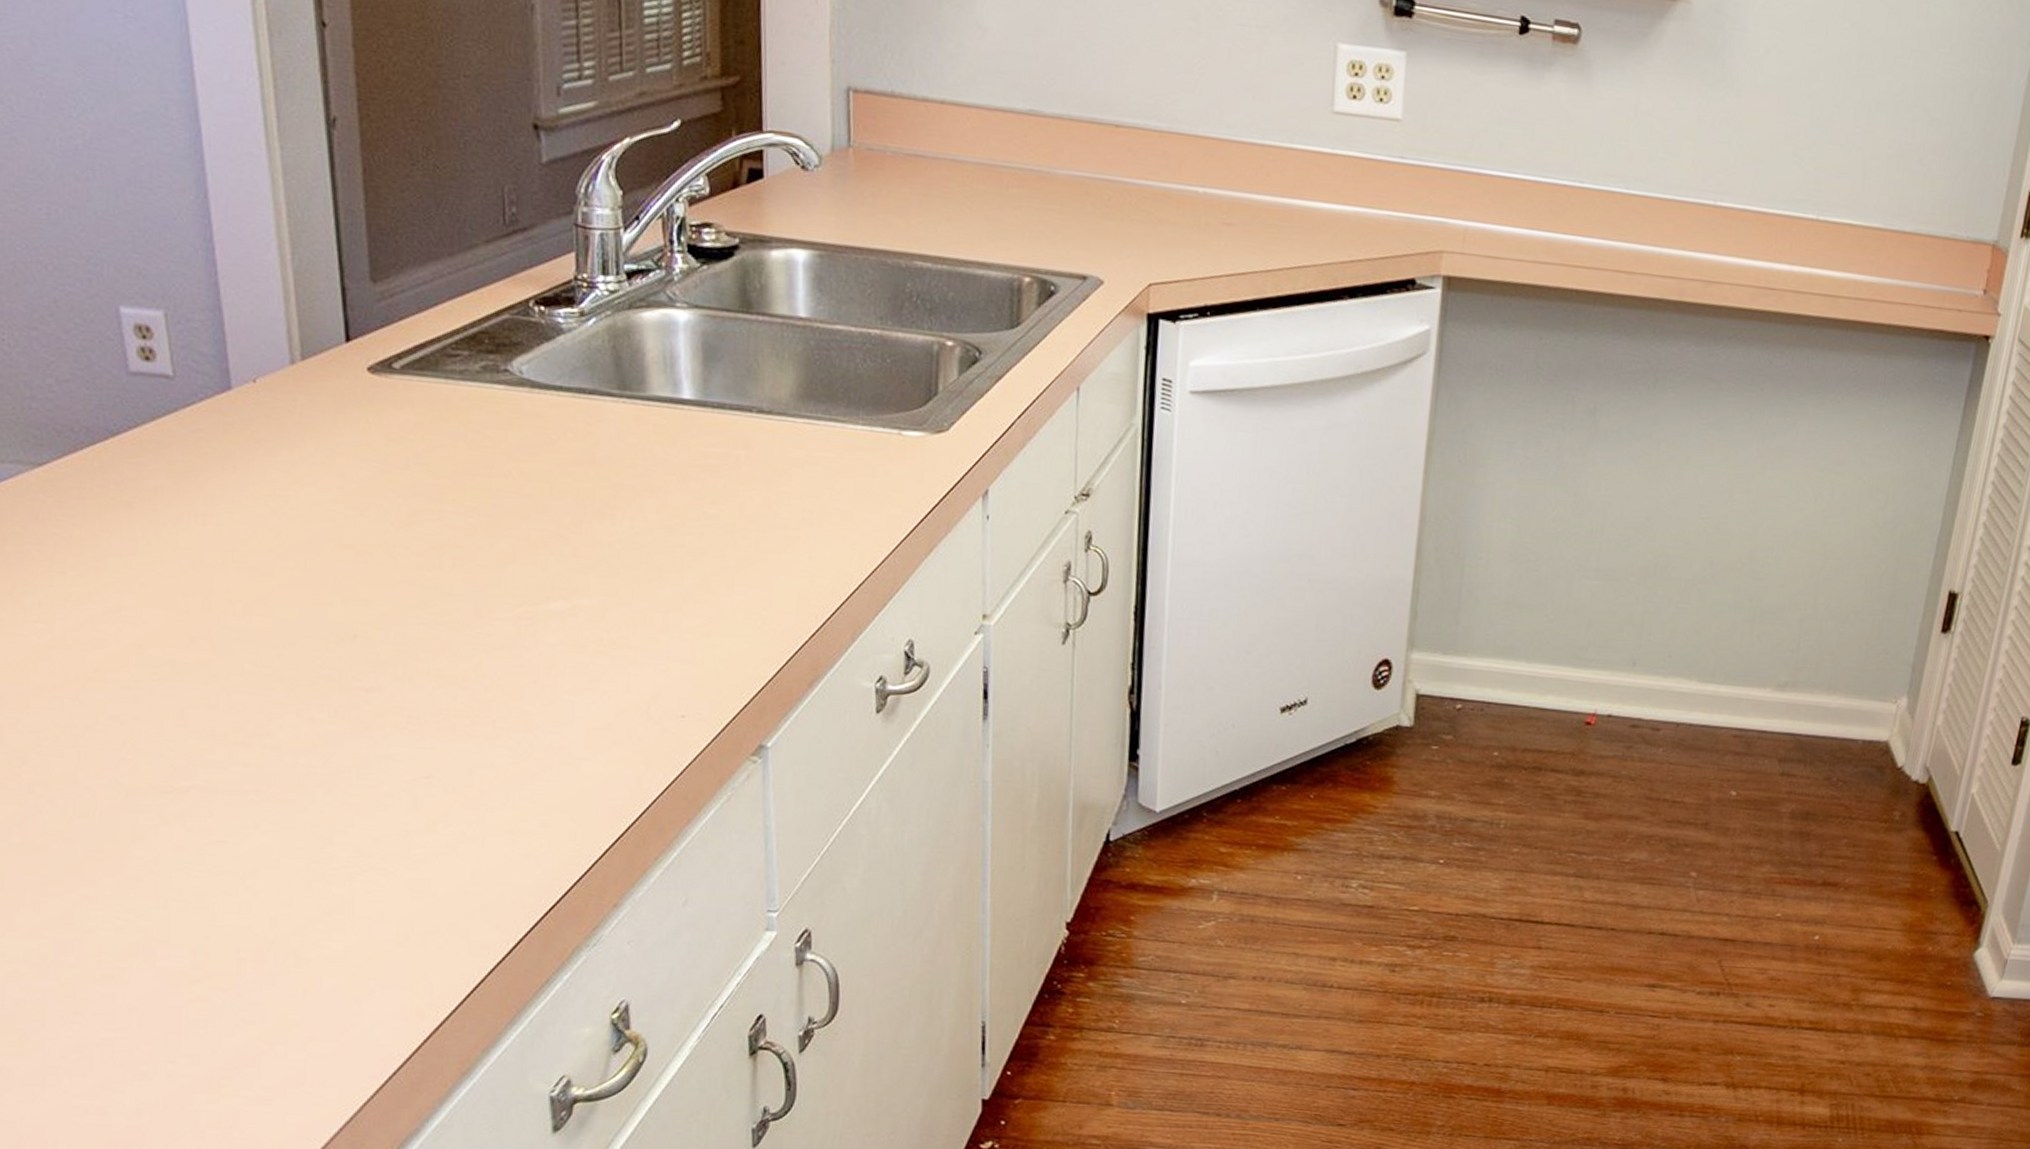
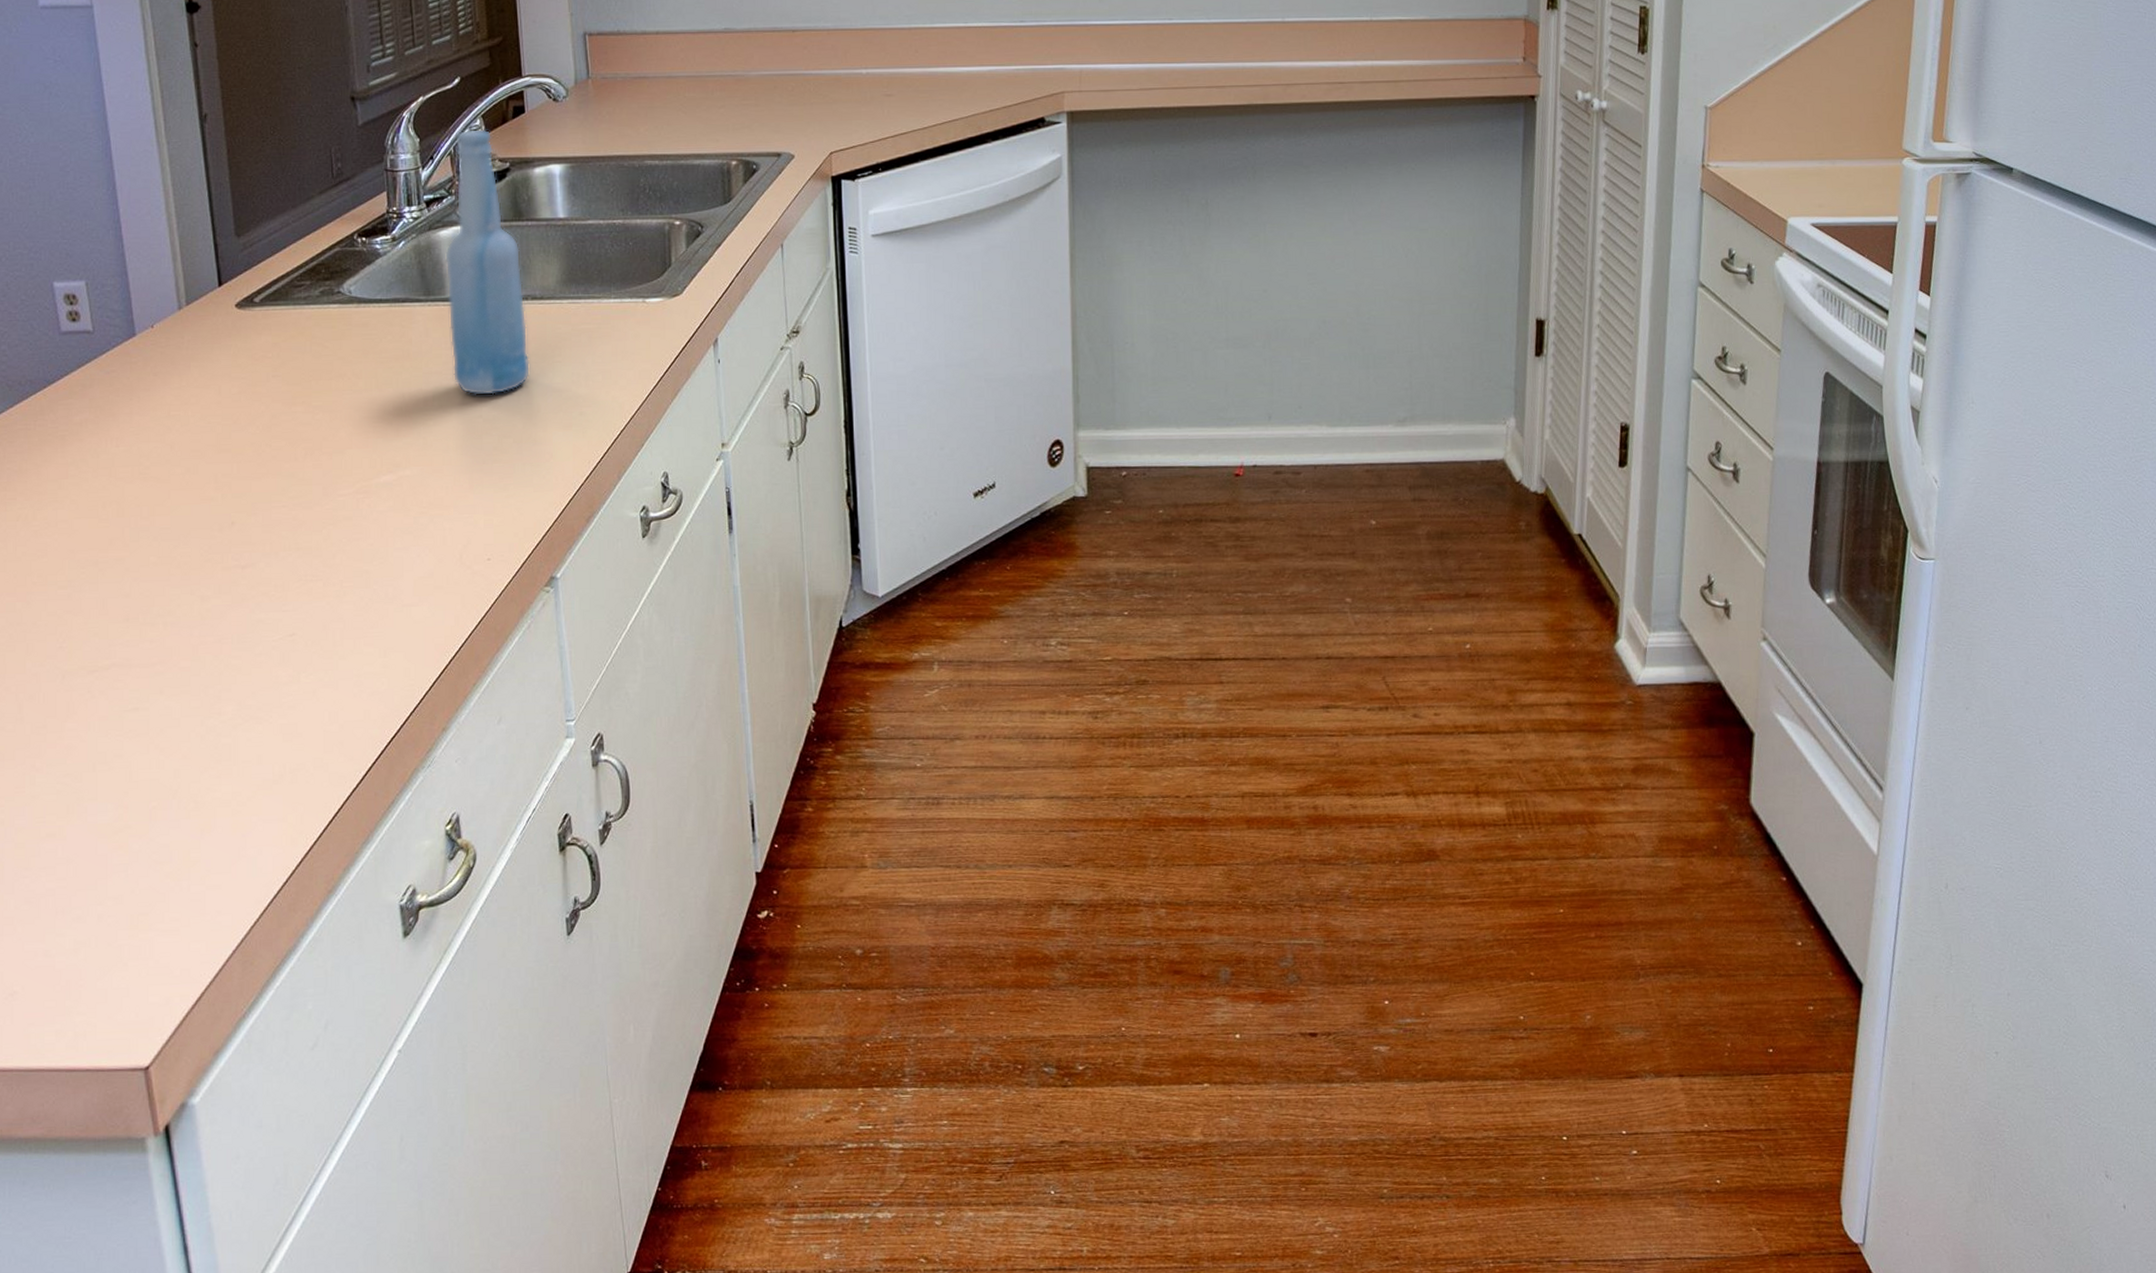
bottle: none [648,188,751,523] -> present [445,128,531,396]

